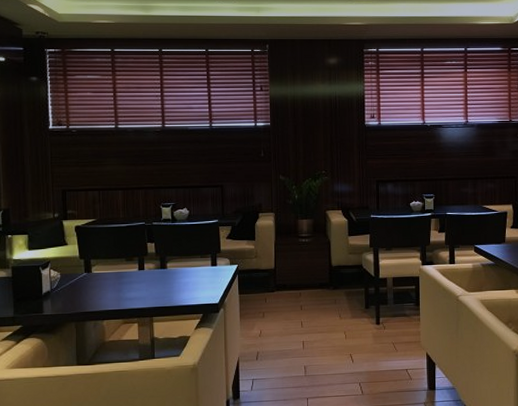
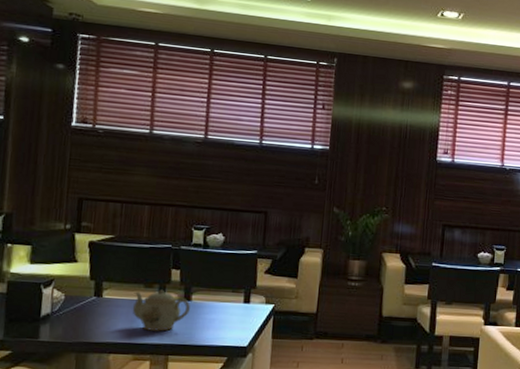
teapot: none [118,261,166,298] -> present [132,289,190,331]

